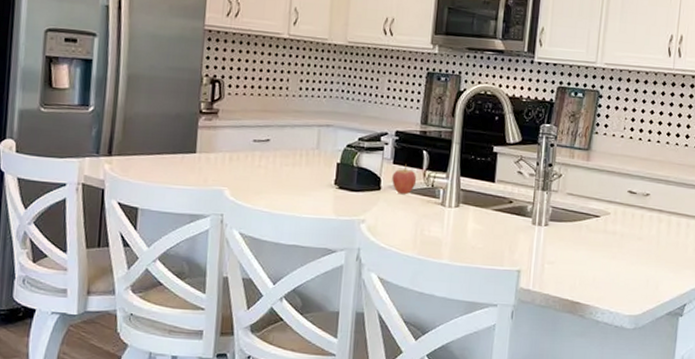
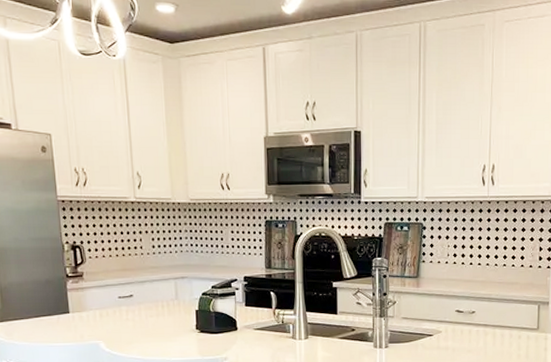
fruit: present [392,164,417,195] -> none [246,305,268,333]

